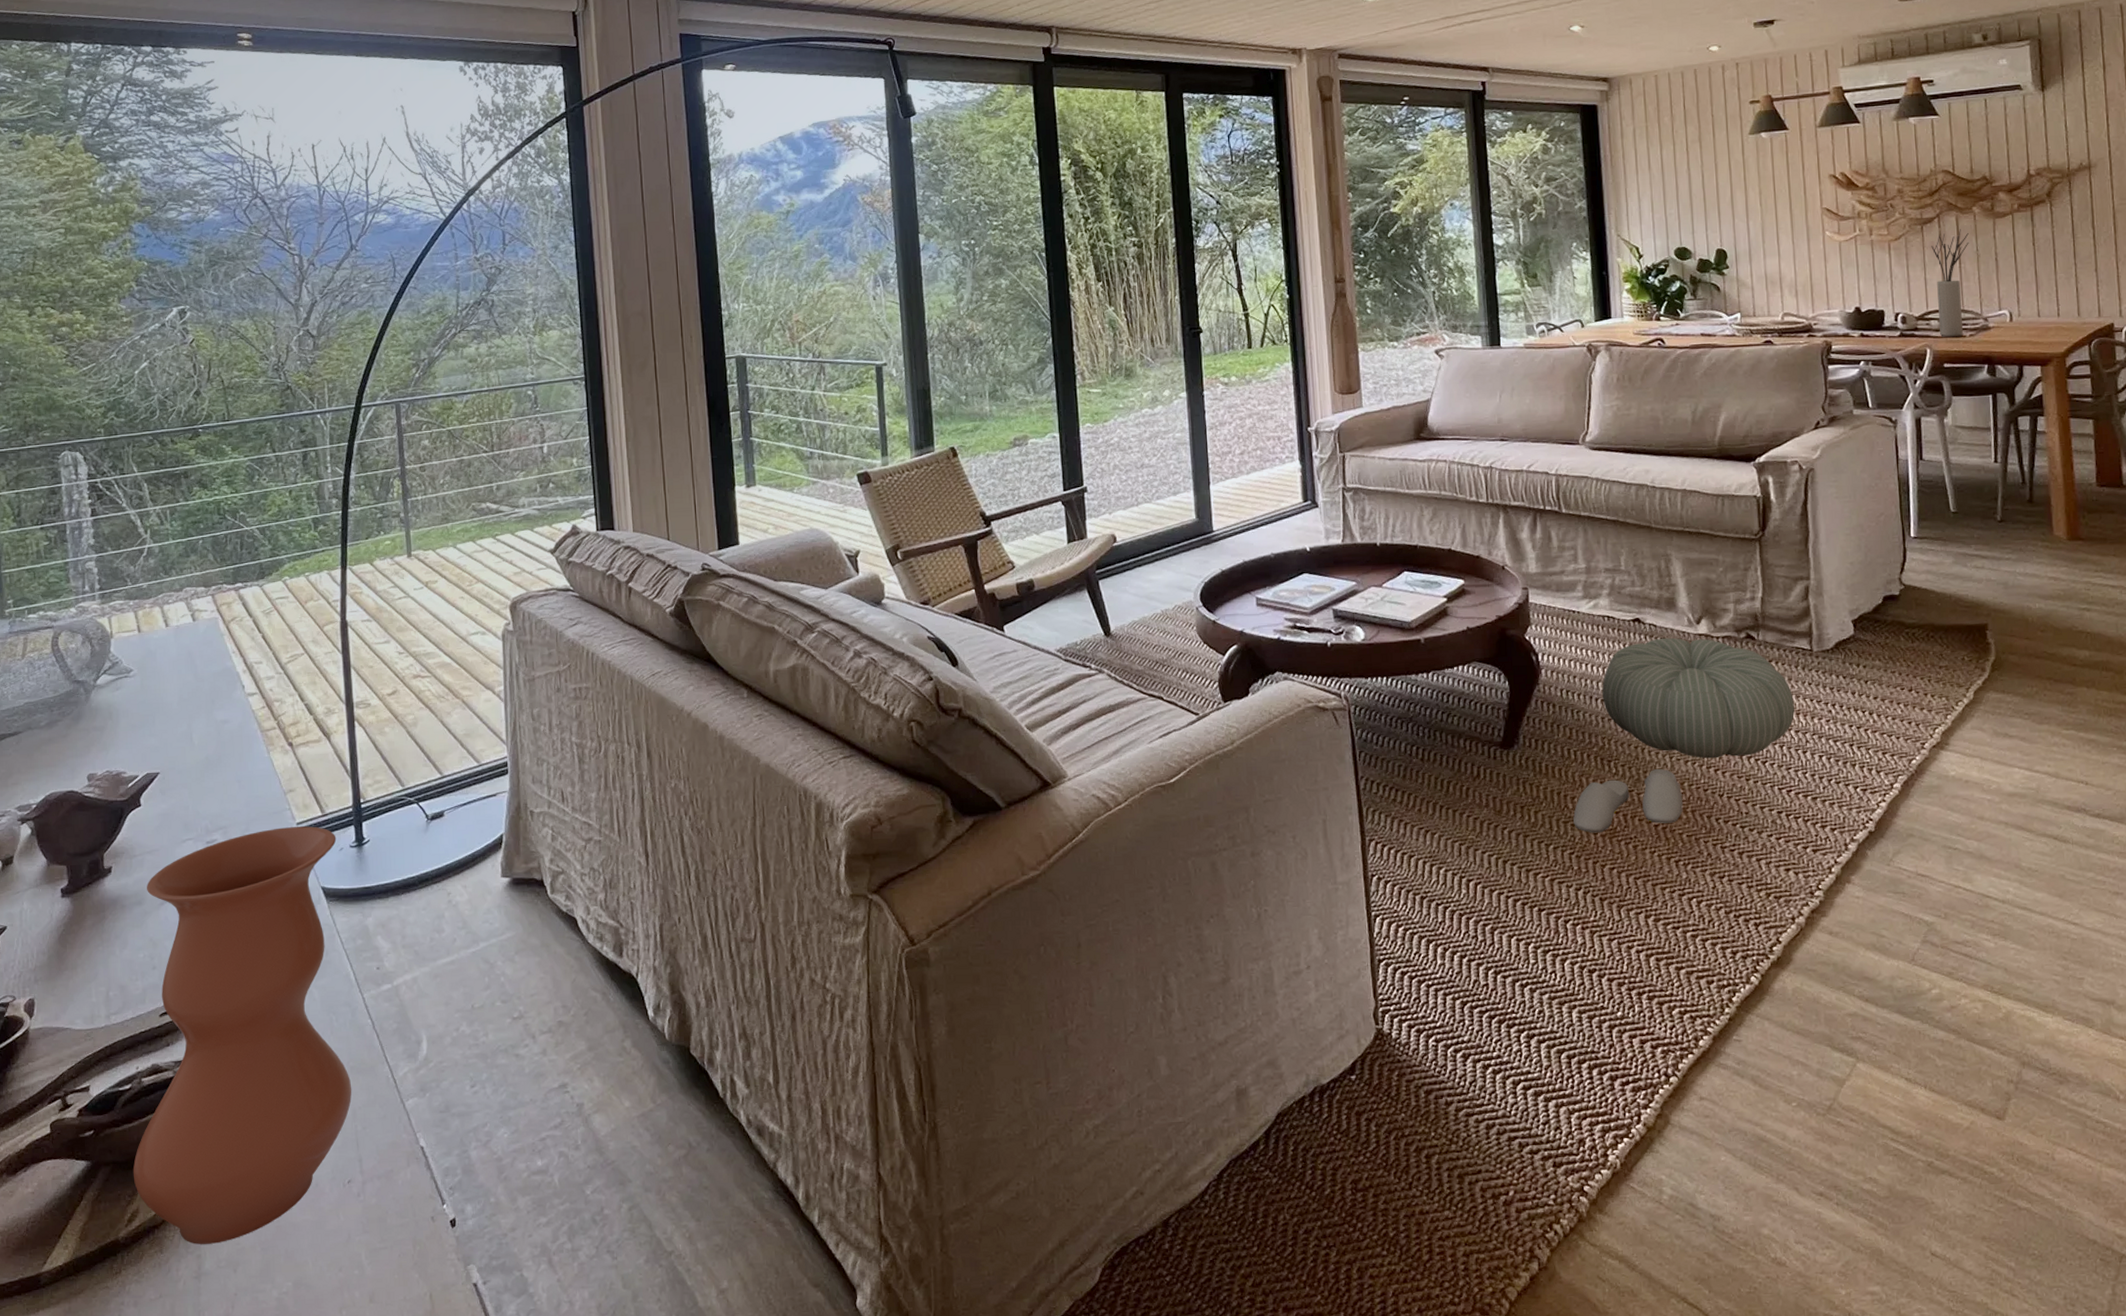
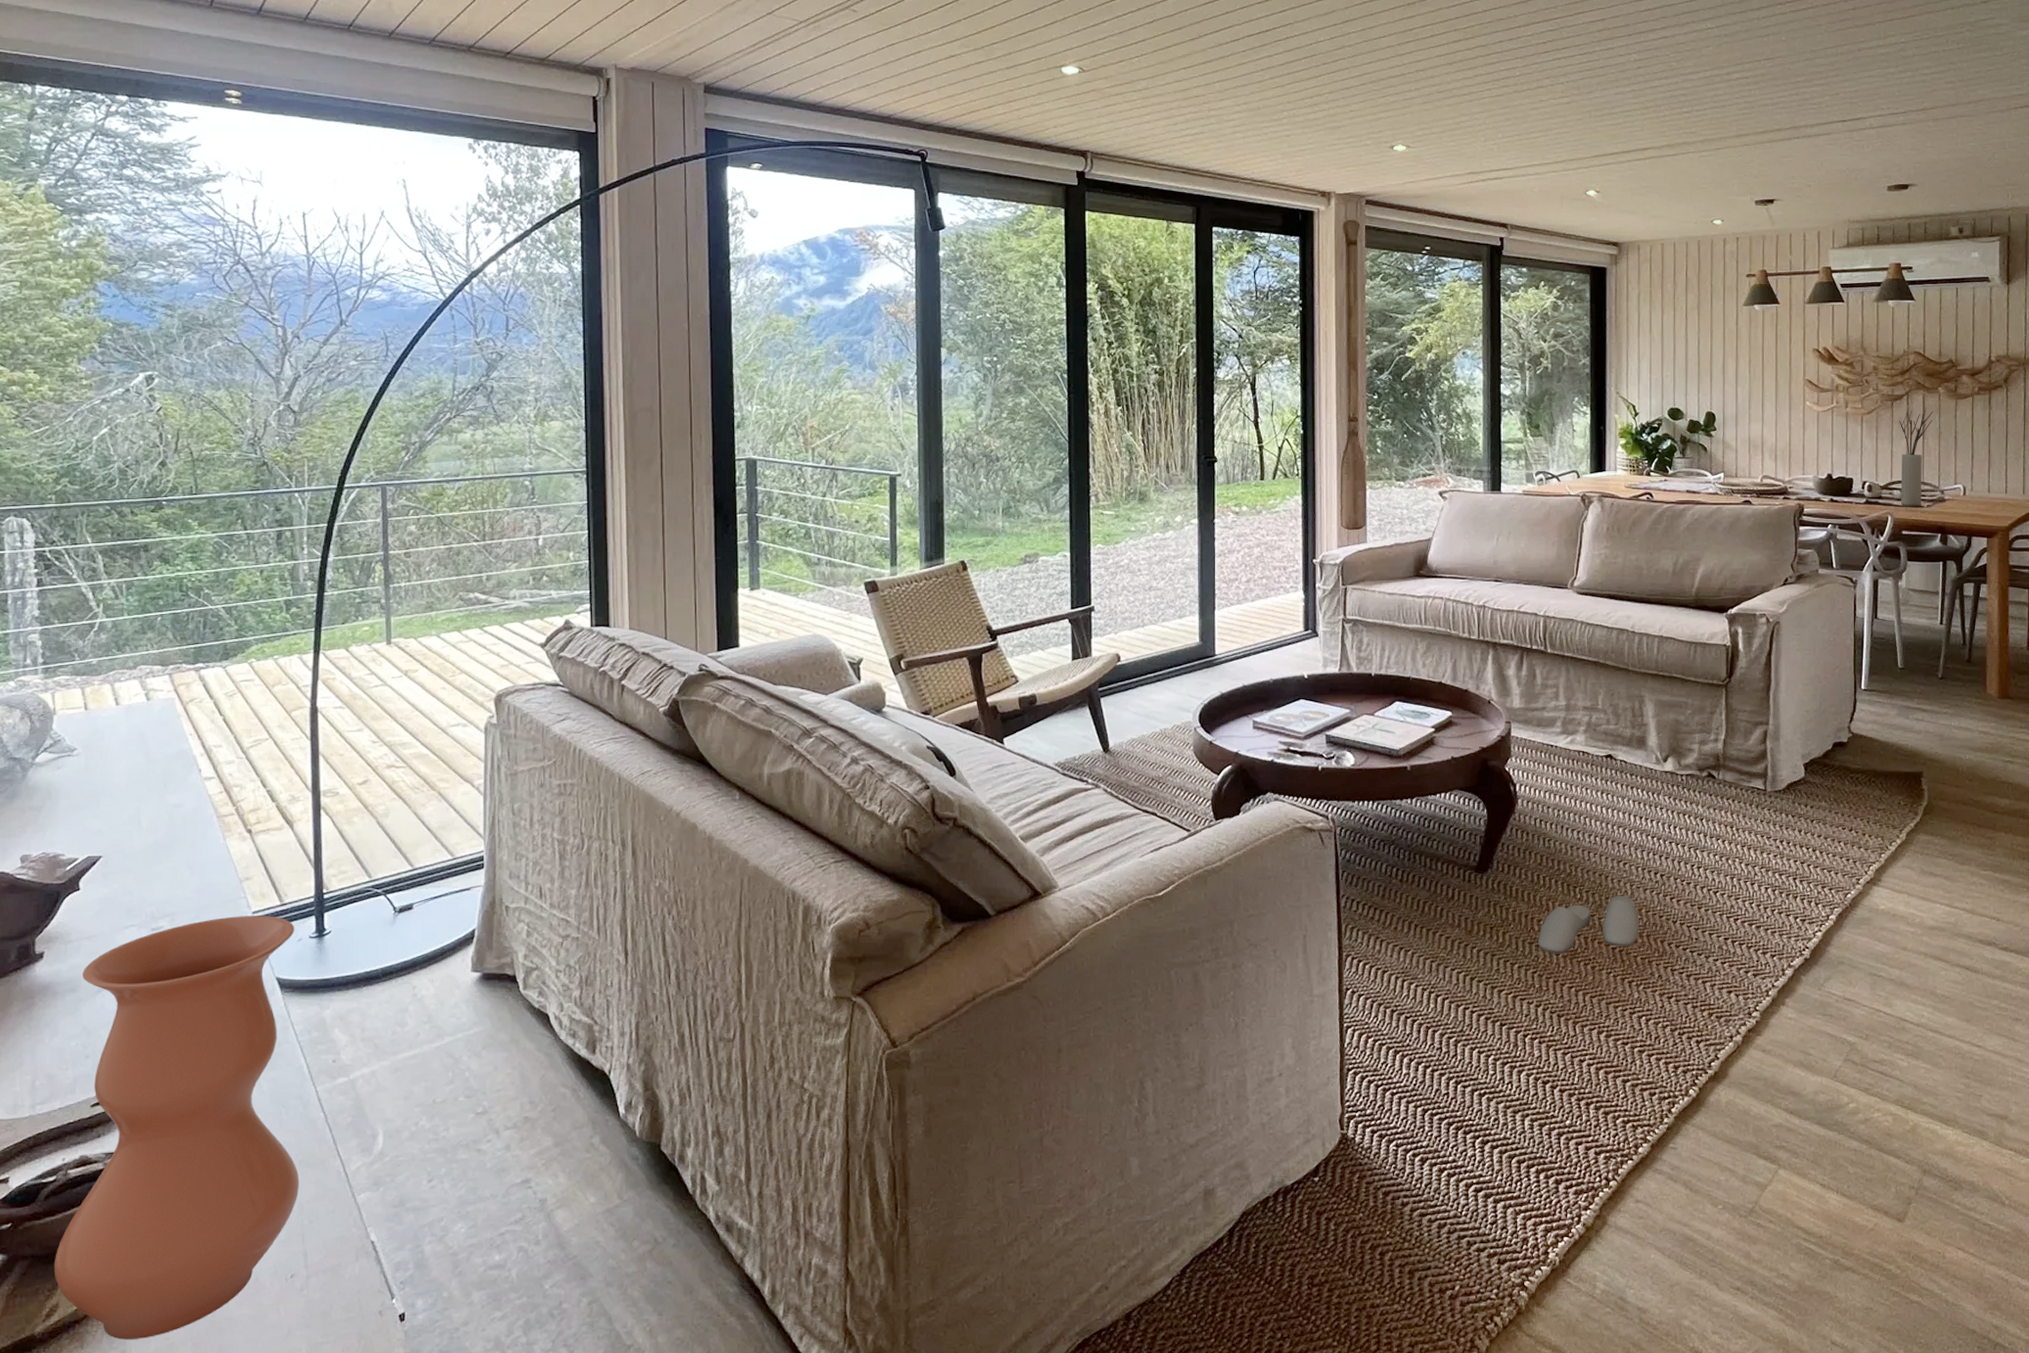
pouf: present [1602,637,1795,759] -> none [1573,773,1746,888]

